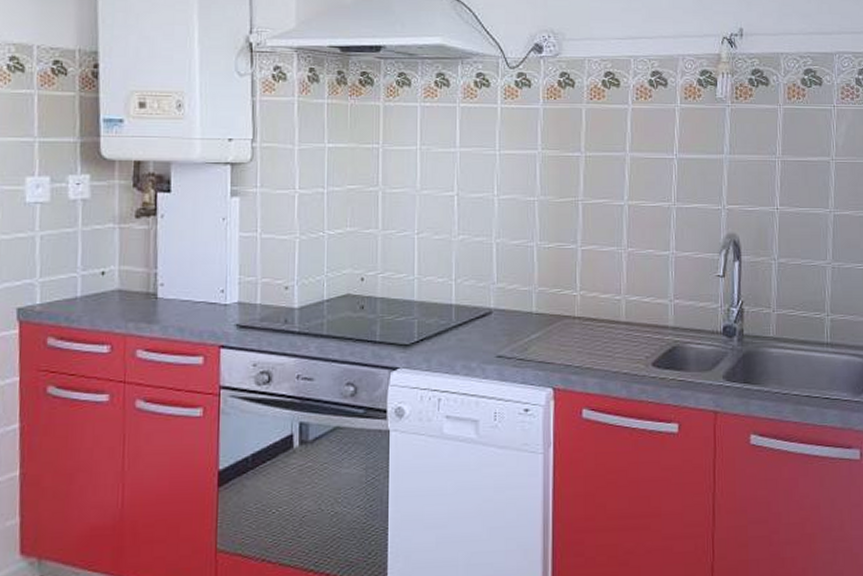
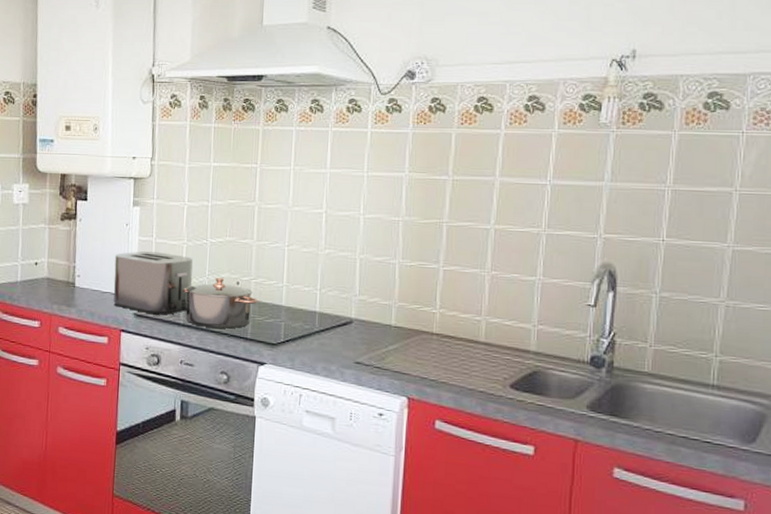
toaster: none [209,250,308,325] -> present [113,251,193,316]
cooking pot: none [296,273,387,333] -> present [182,277,259,329]

